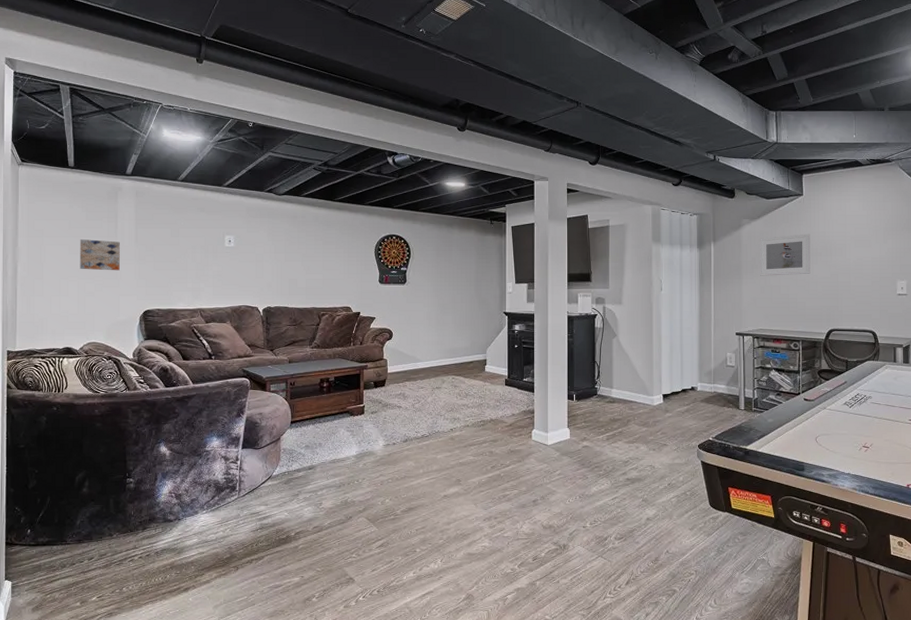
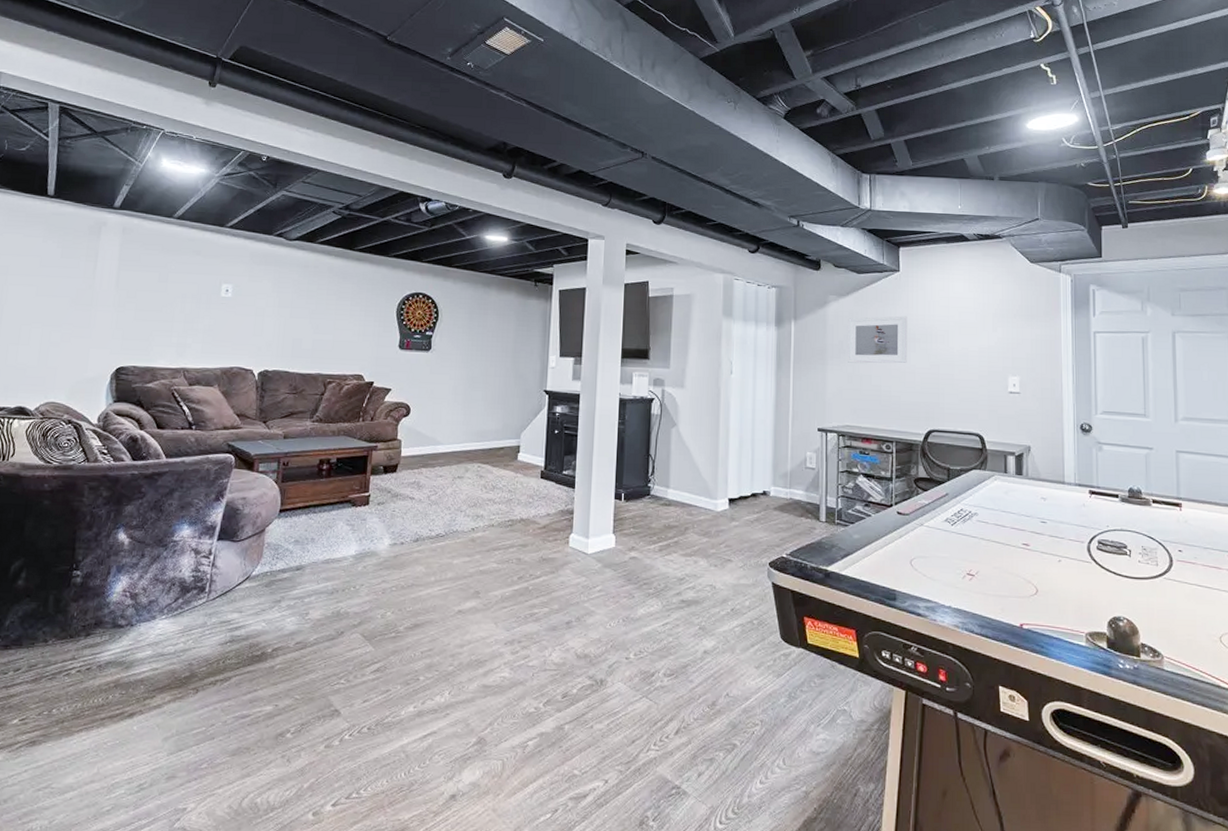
wall art: present [79,239,120,271] -> none [46,280,97,319]

